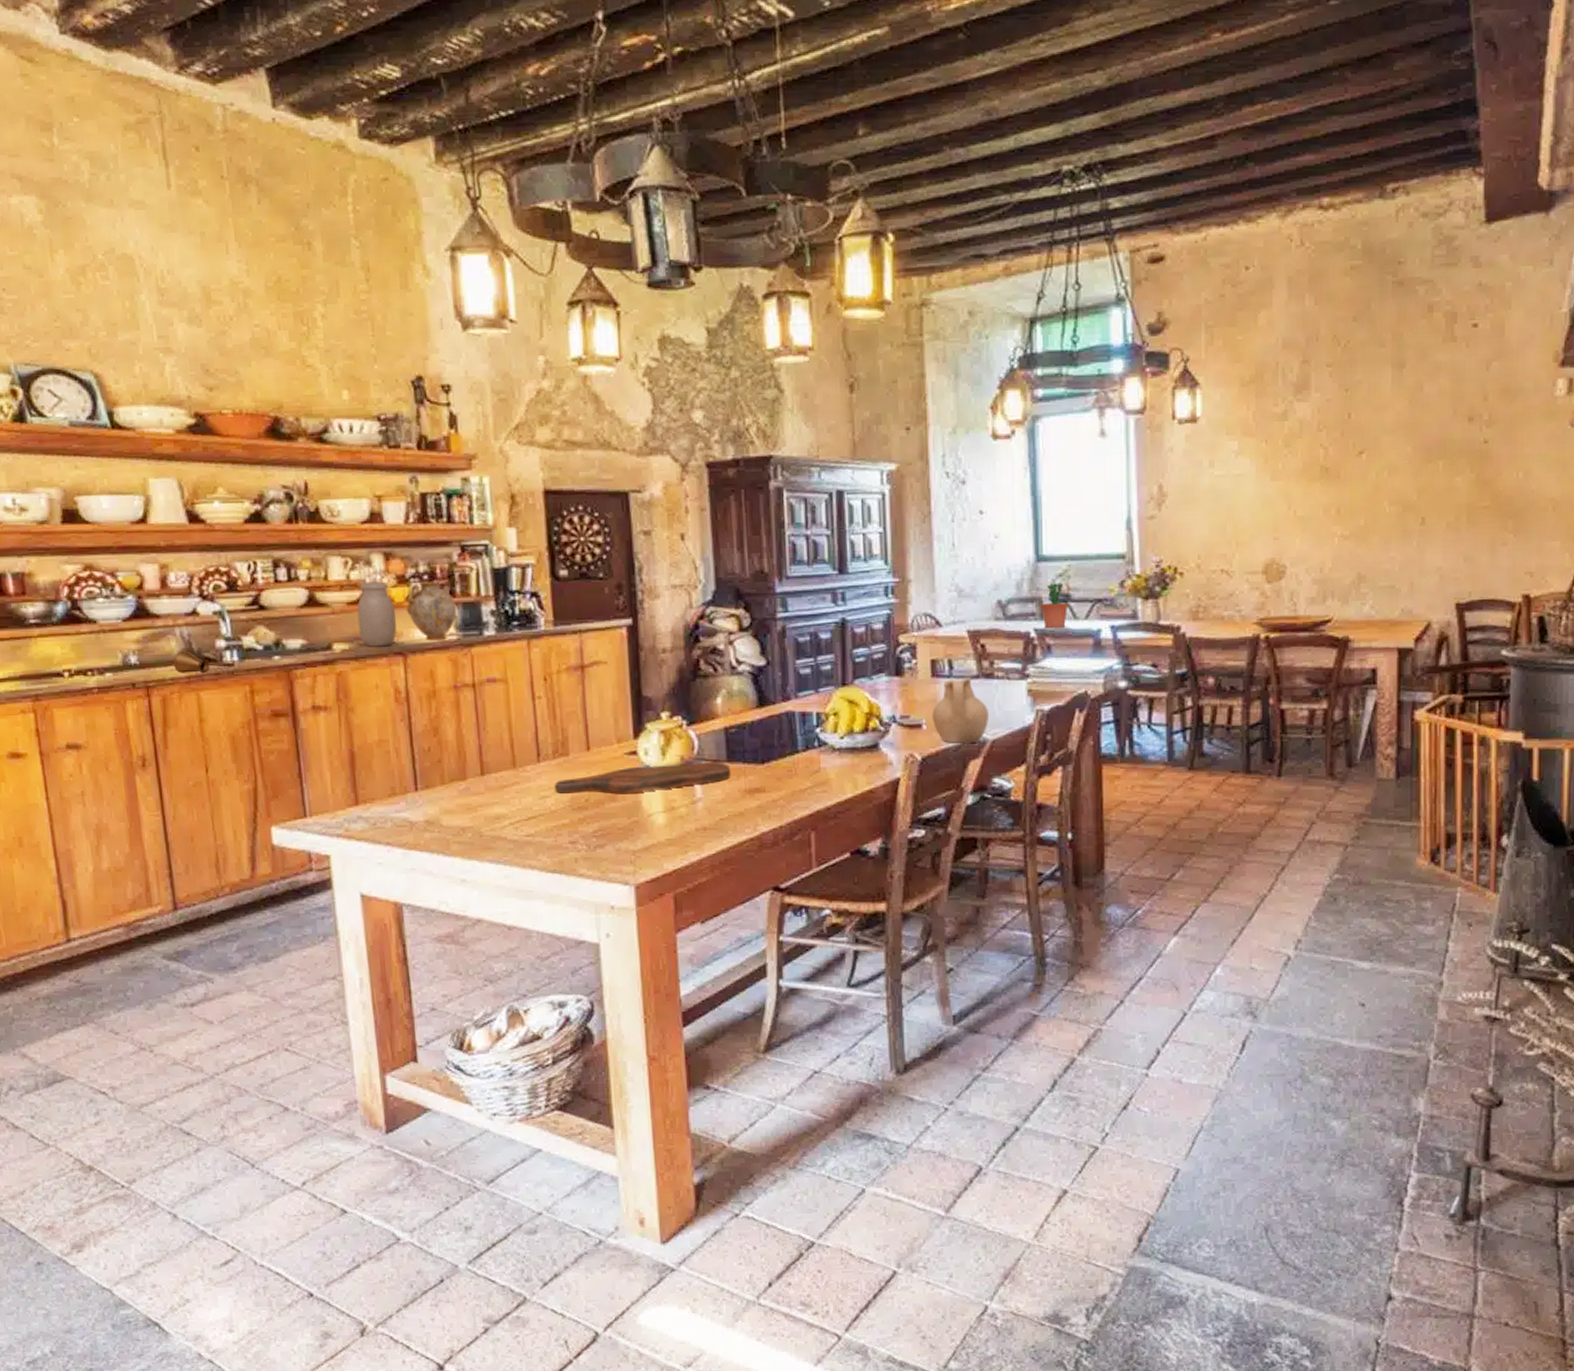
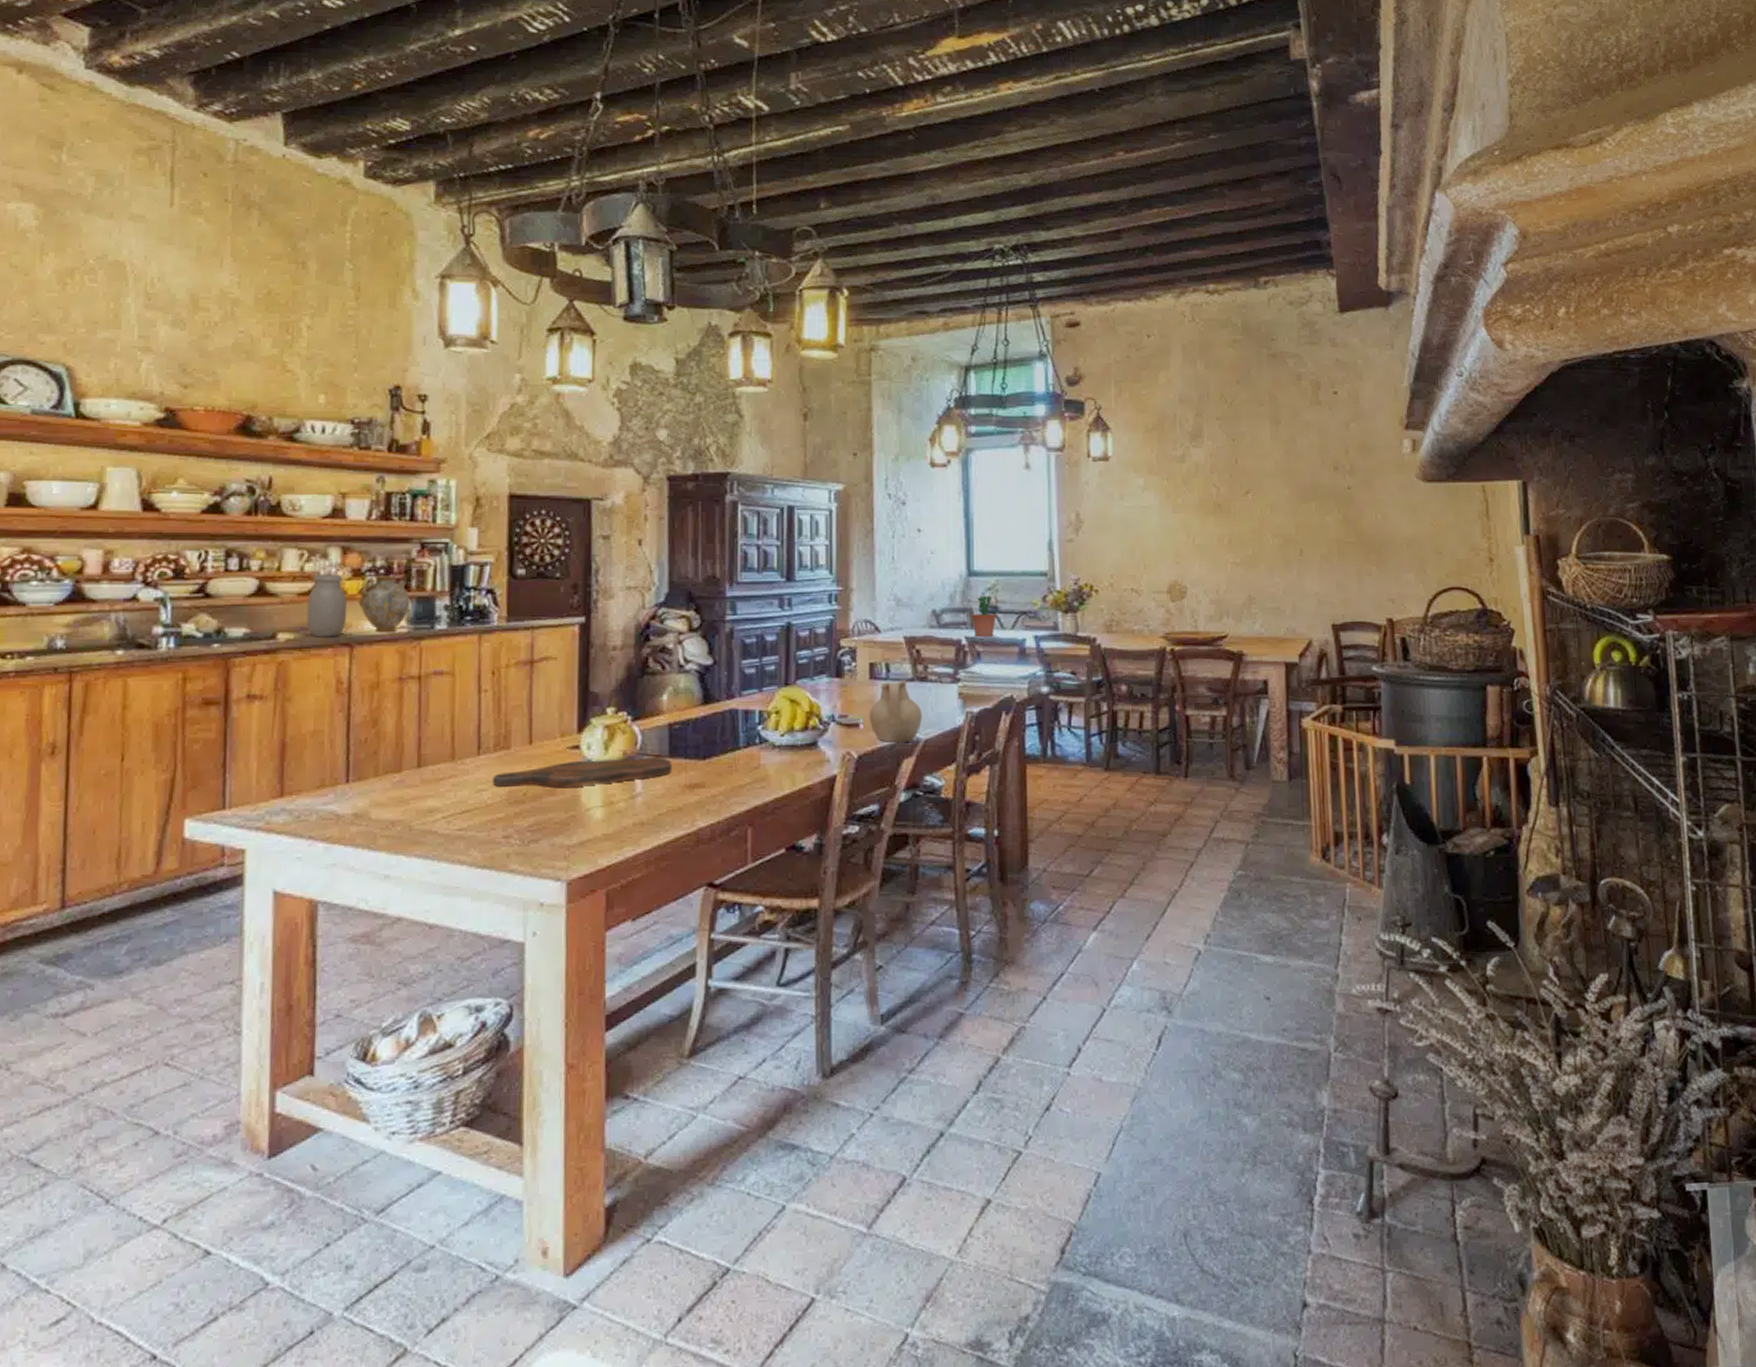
coffee pot: present [173,651,235,674] -> none [103,636,170,660]

